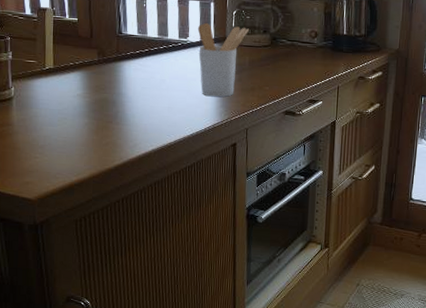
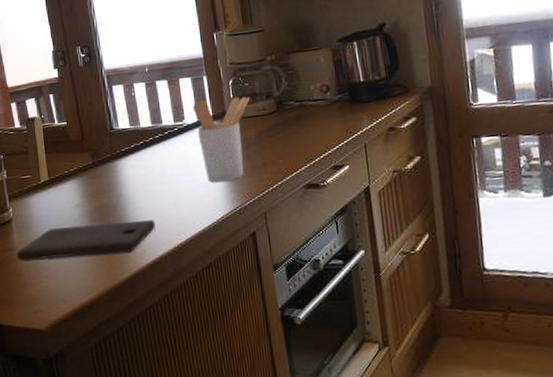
cutting board: none [14,112,149,144] -> present [16,220,155,261]

